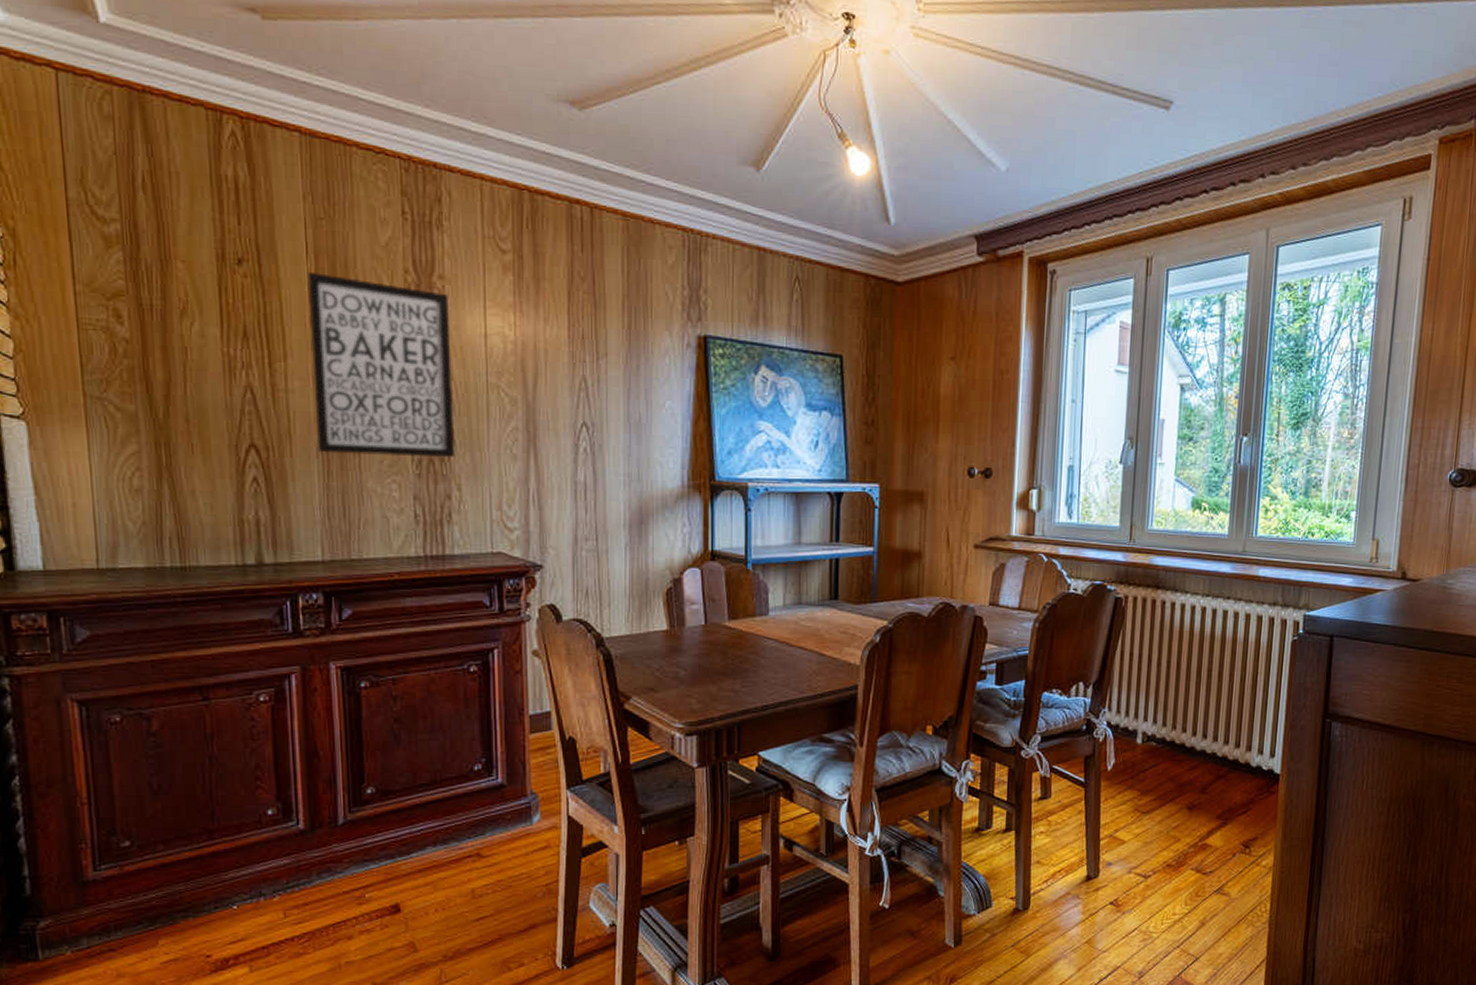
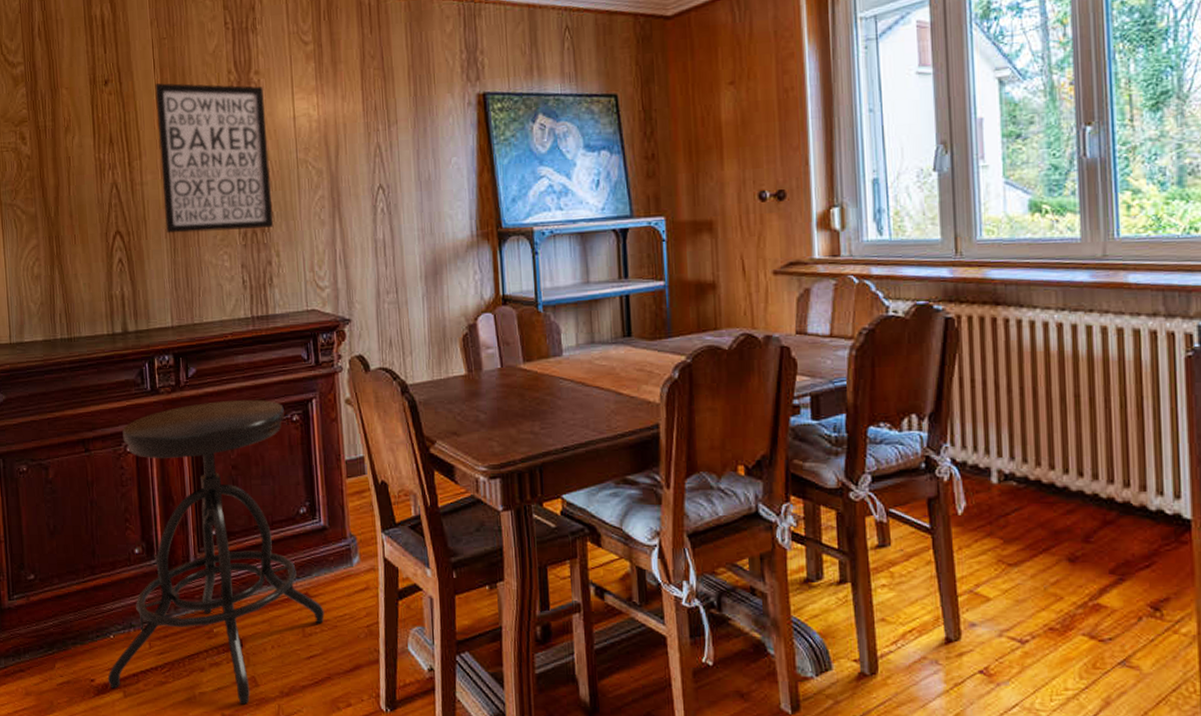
stool: none [228,647,498,972] -> present [107,399,325,705]

